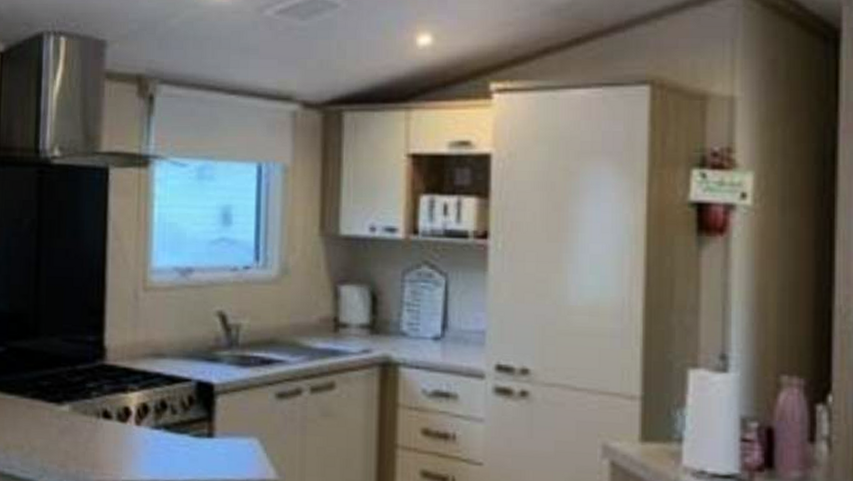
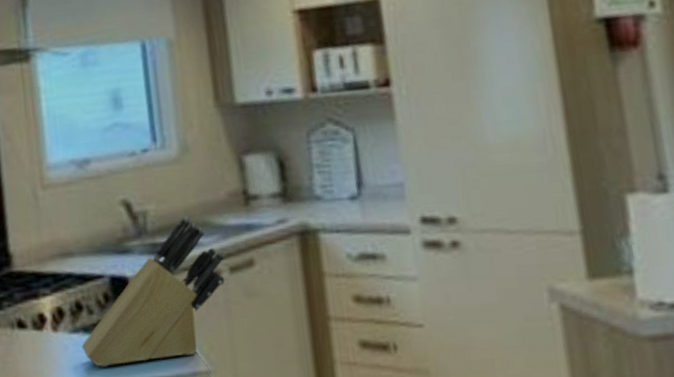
knife block: none [161,334,308,464] -> present [81,216,225,367]

